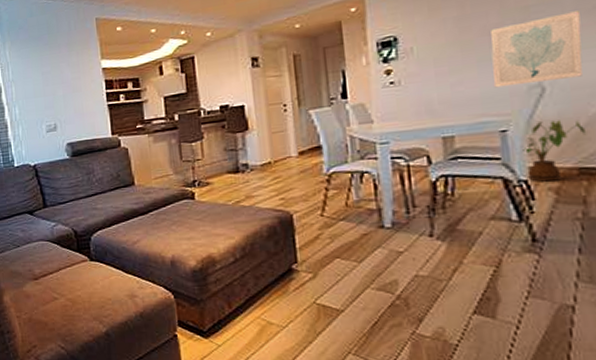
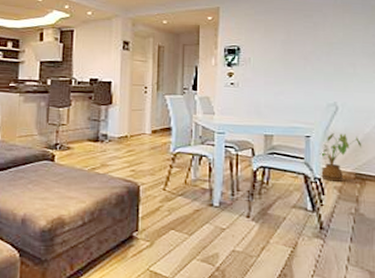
wall art: present [490,11,583,88] -> none [304,53,364,103]

